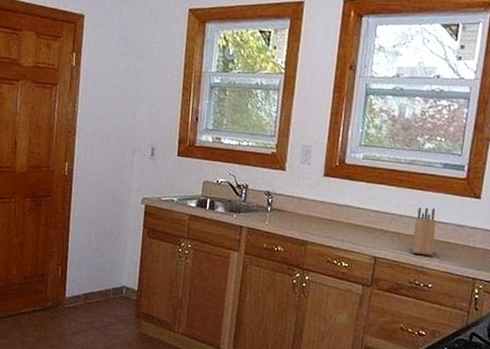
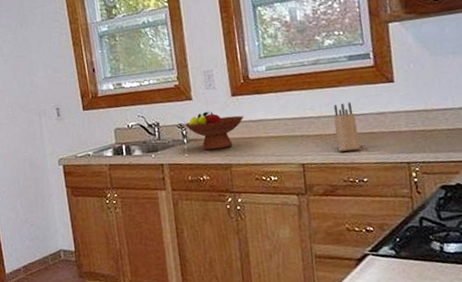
fruit bowl: none [273,184,331,225] -> present [185,111,244,150]

